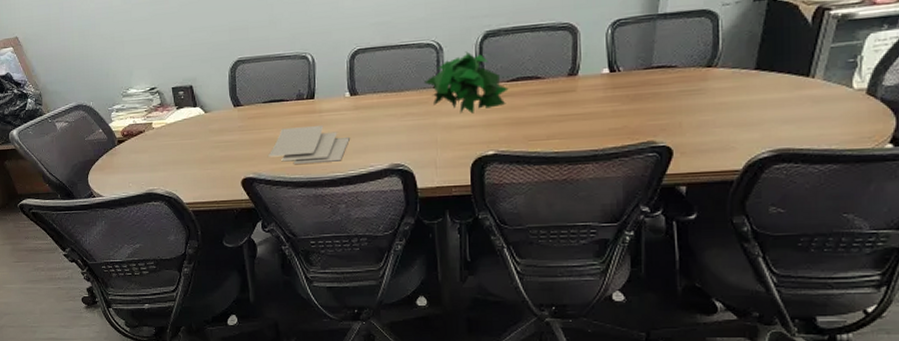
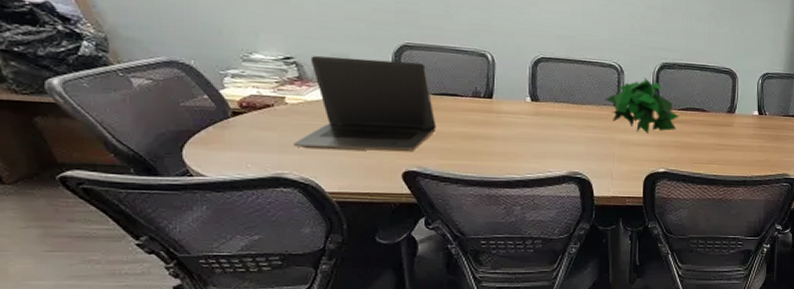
laptop computer: none [159,75,267,166] -> present [293,56,436,152]
papers: present [268,126,350,164] -> none [436,124,528,164]

